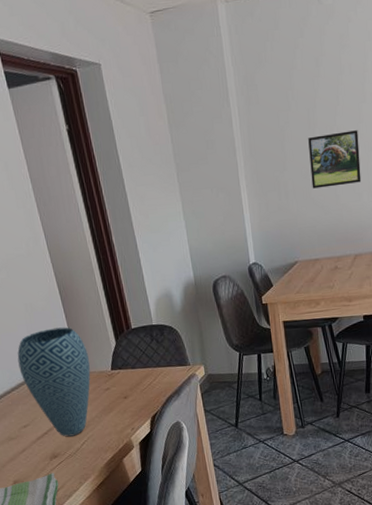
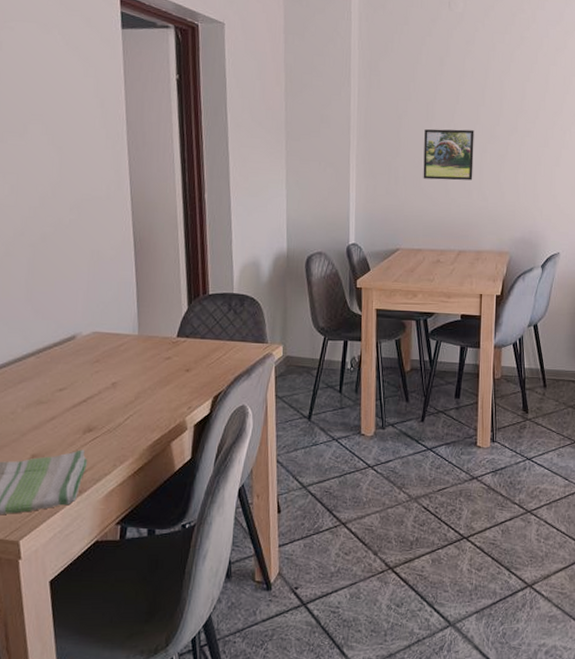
vase: present [17,327,91,437] -> none [68,281,154,408]

